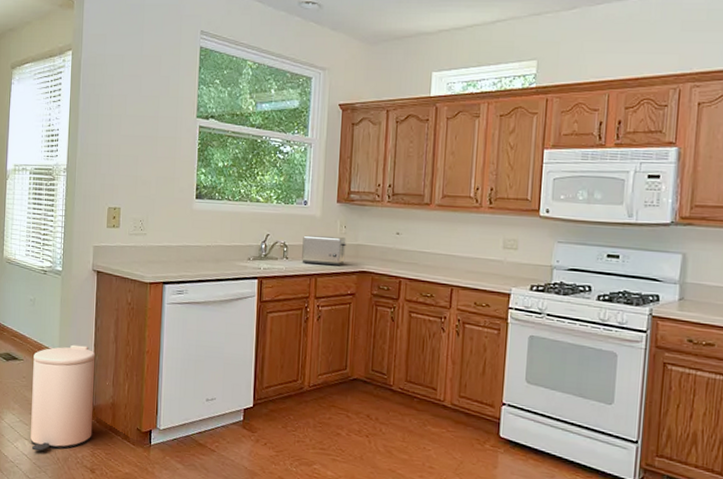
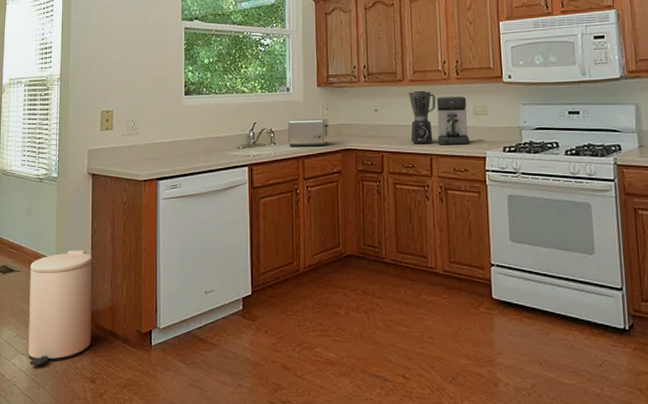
blender: none [432,217,463,275] -> present [409,91,436,144]
coffee maker: none [461,226,498,279] -> present [436,96,469,145]

